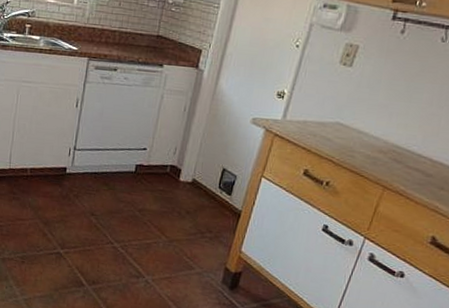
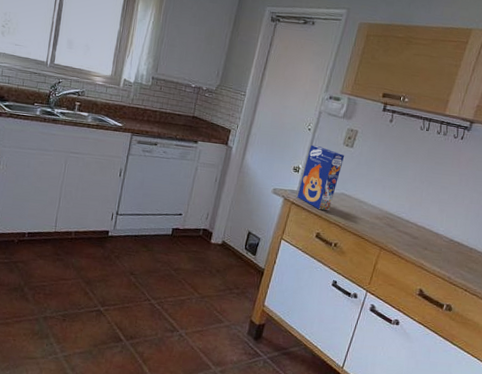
cereal box: none [281,64,342,143] -> present [297,144,345,210]

